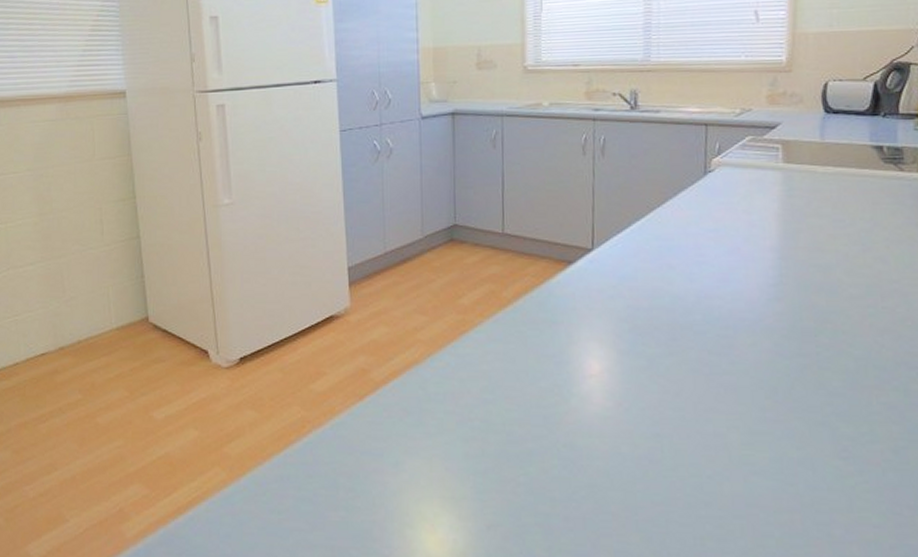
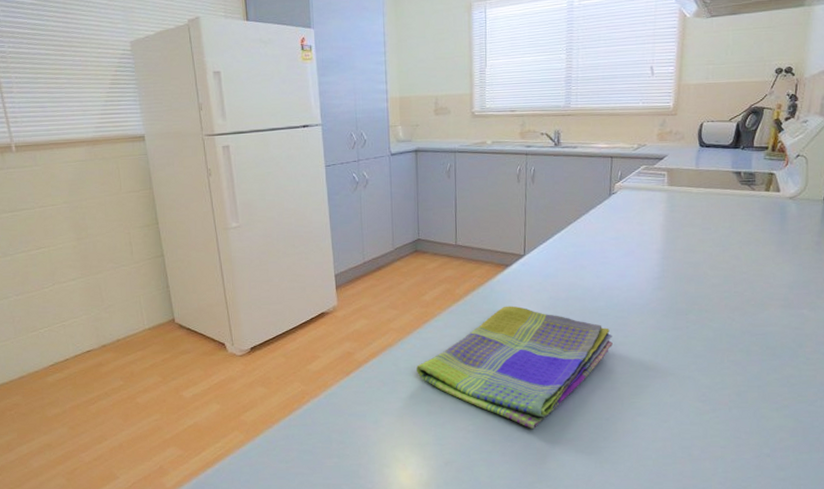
dish towel: none [450,315,714,485] -> present [416,306,613,429]

